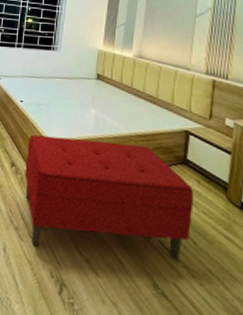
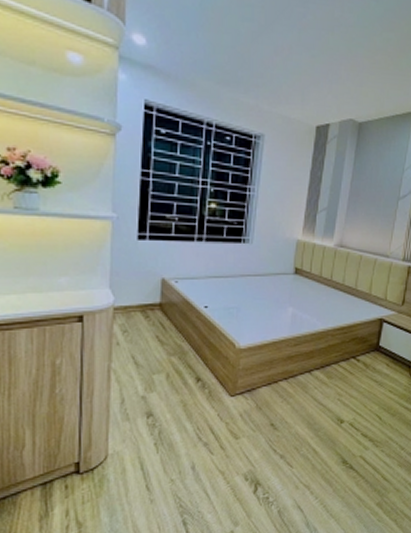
bench: present [25,134,194,260] -> none [213,338,382,457]

